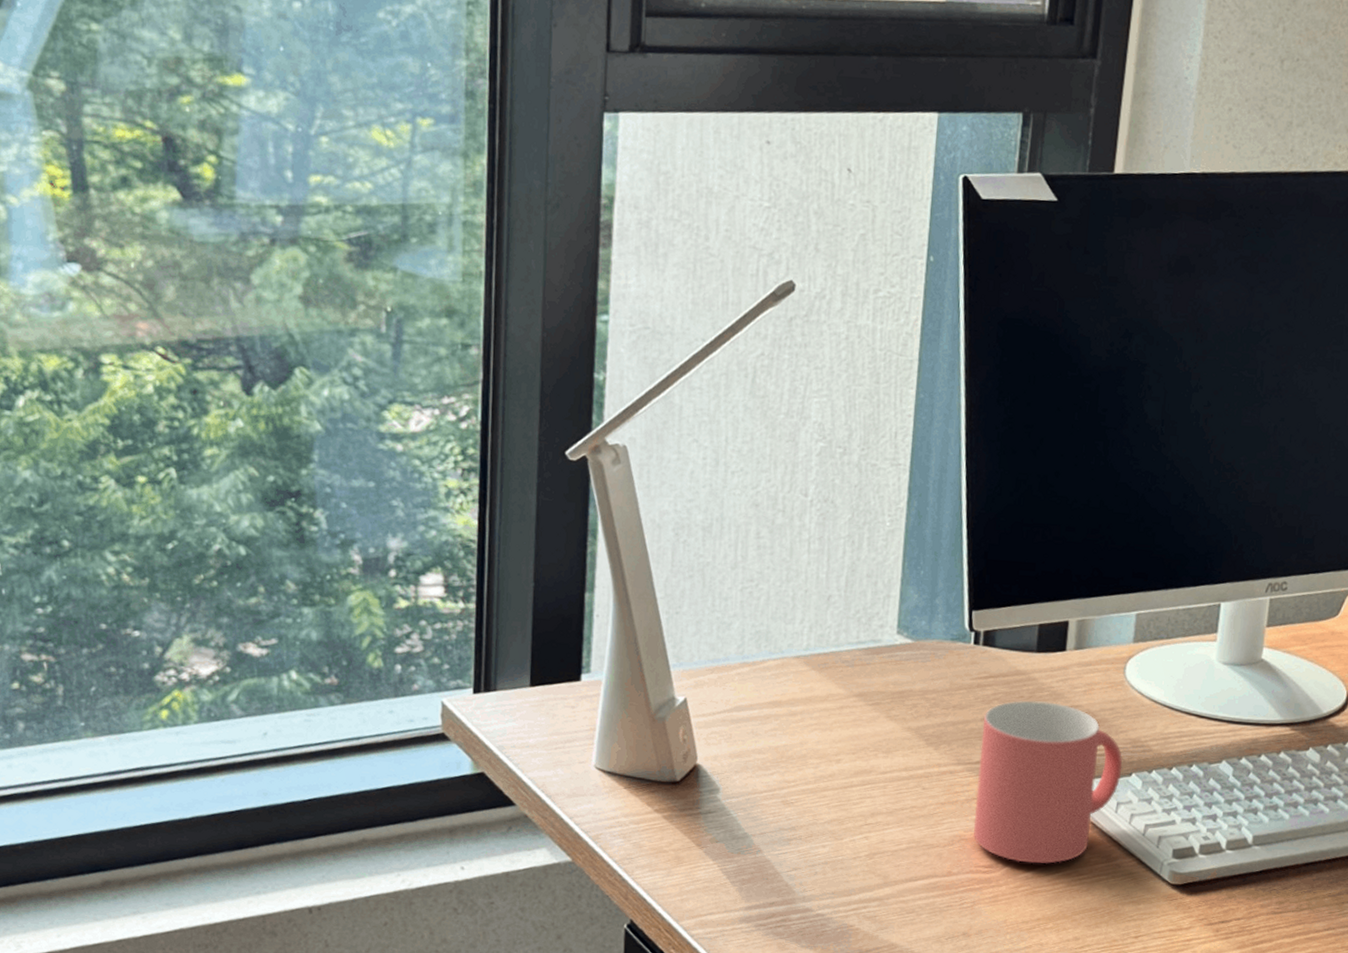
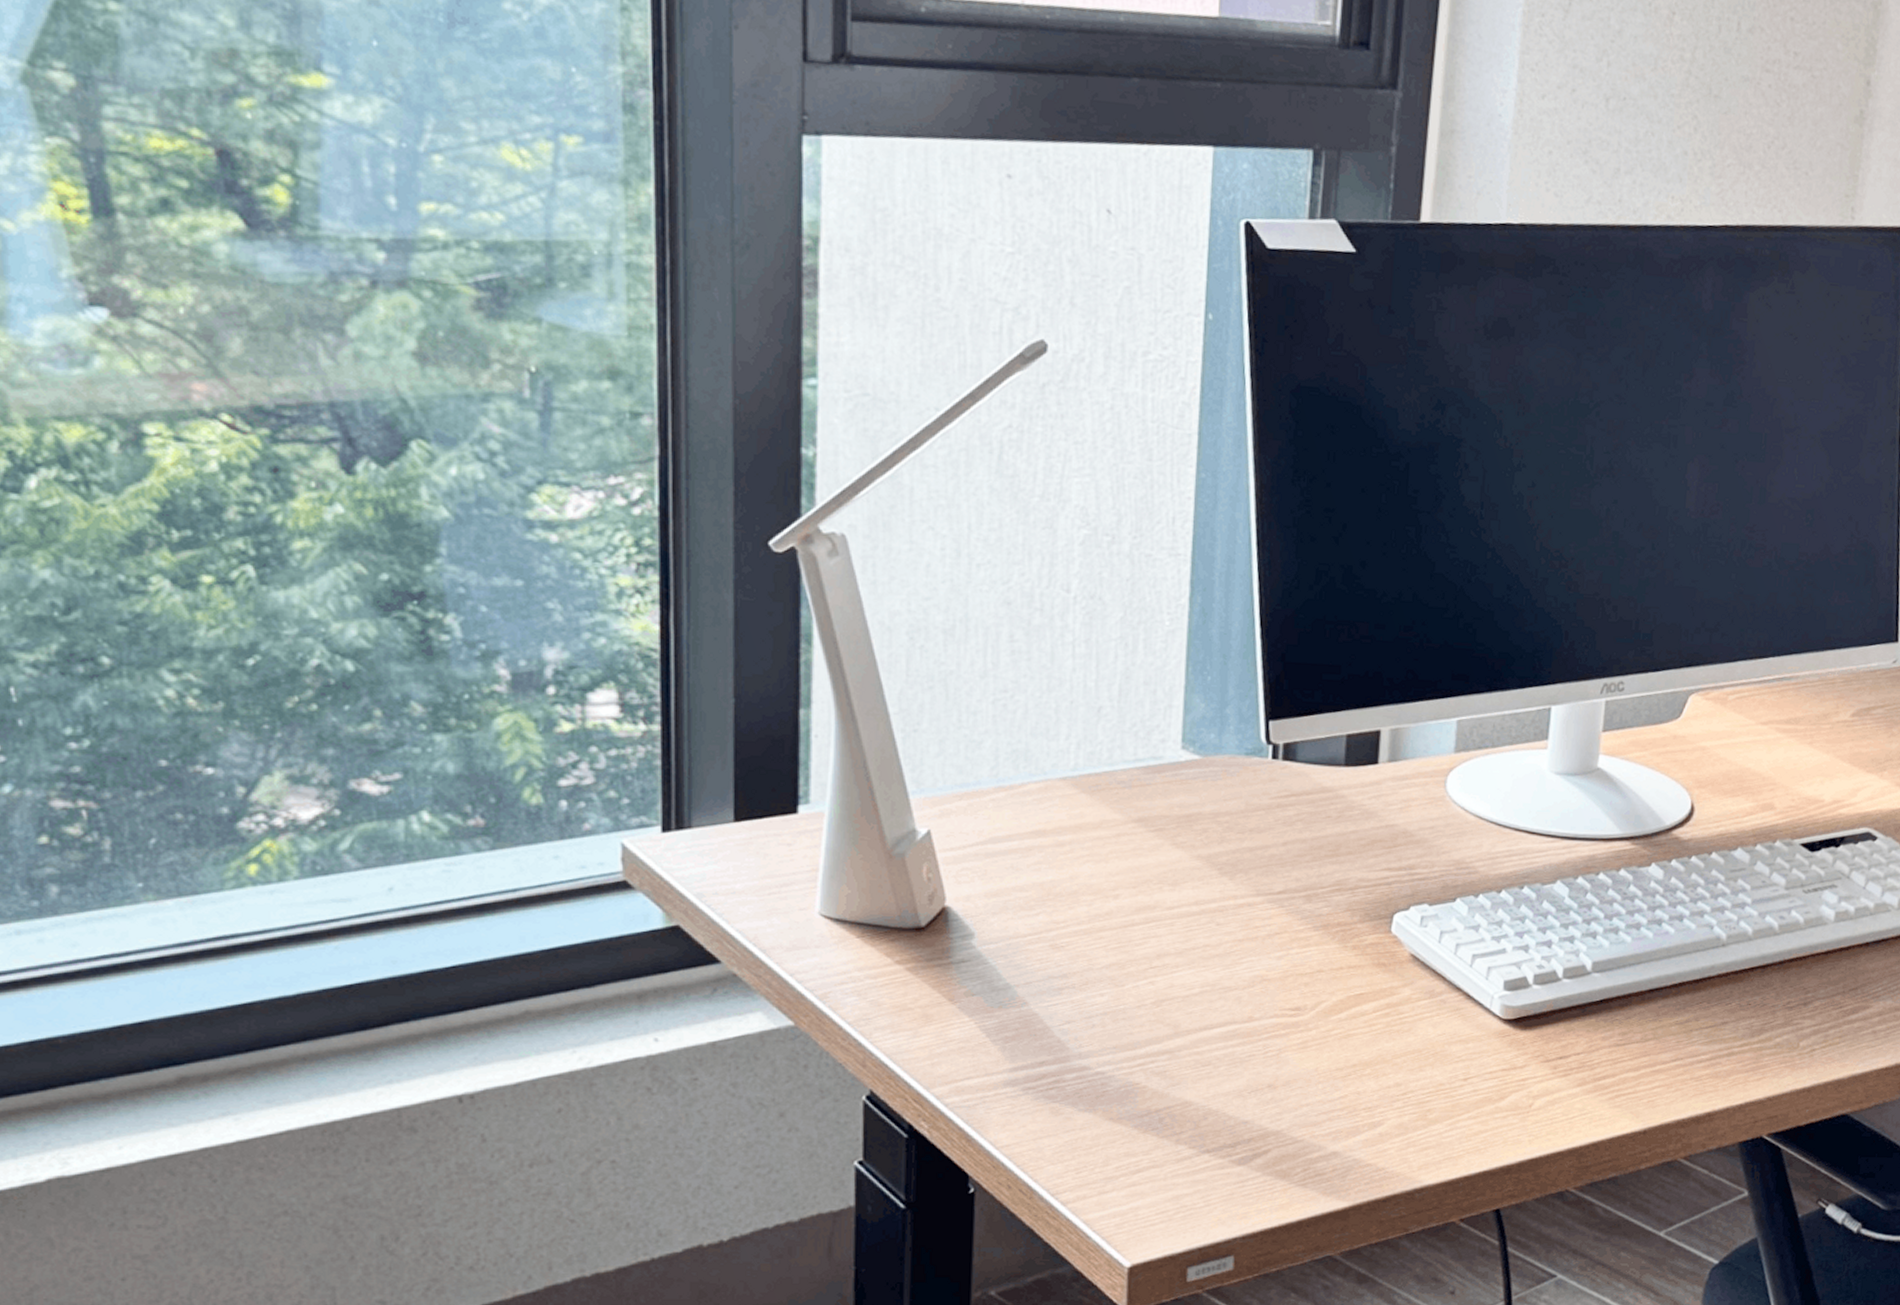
mug: present [974,700,1123,864] -> none [1277,821,1446,1004]

